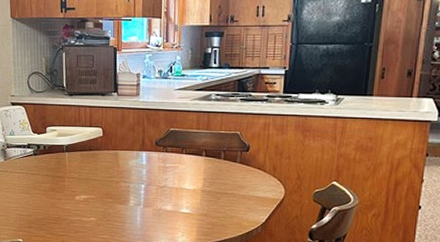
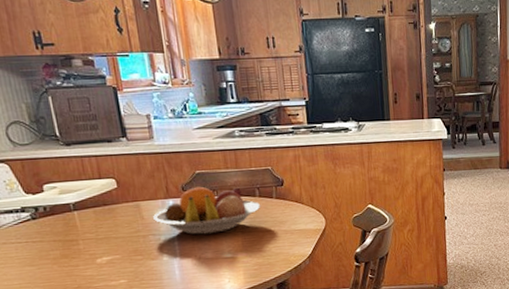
fruit bowl: none [127,143,224,189] -> present [153,186,261,235]

